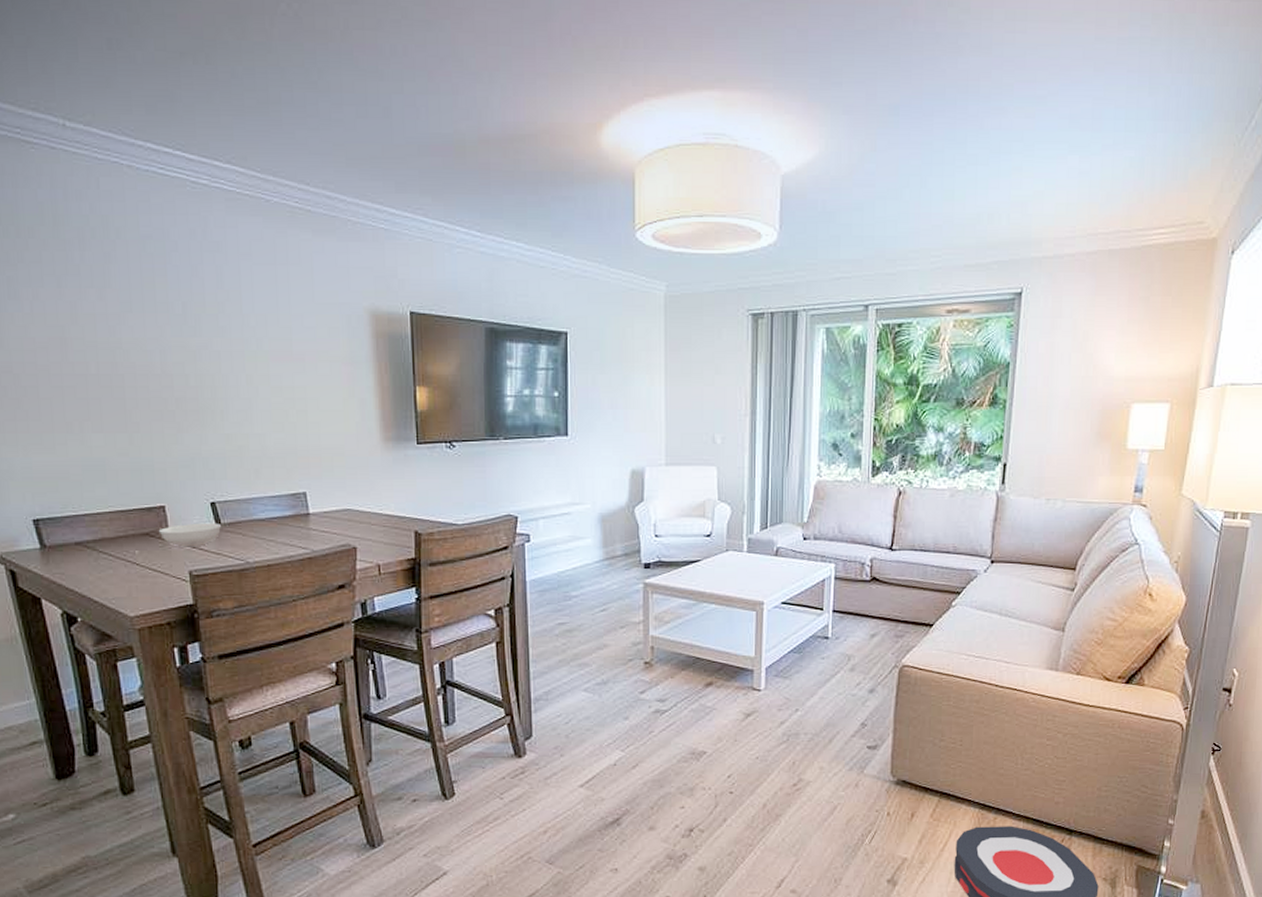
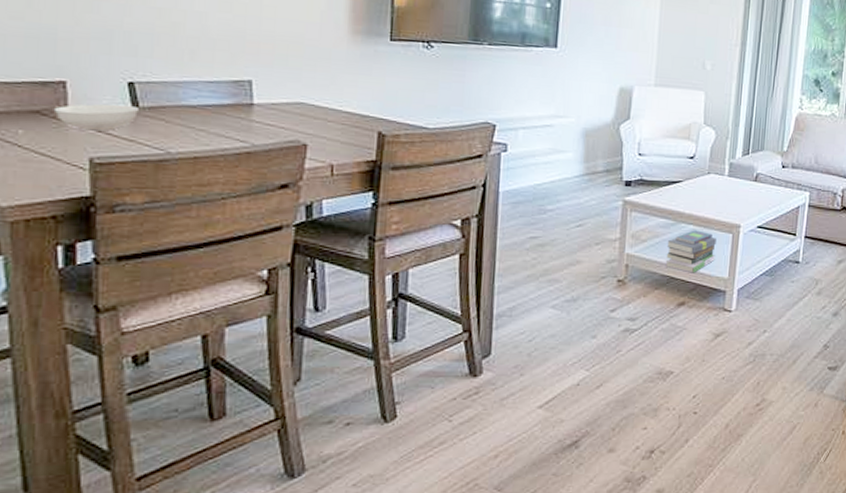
books: none [690,609,740,653] -> present [666,230,716,273]

